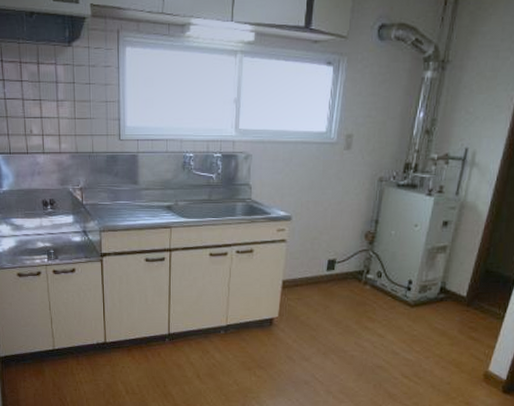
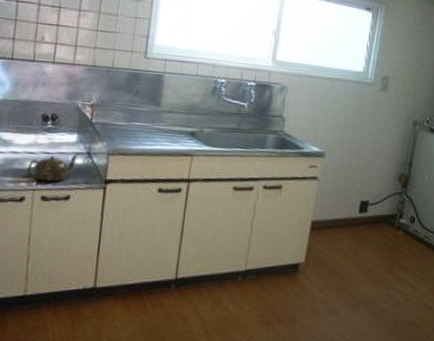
teapot: none [38,232,77,258] -> present [26,153,80,182]

